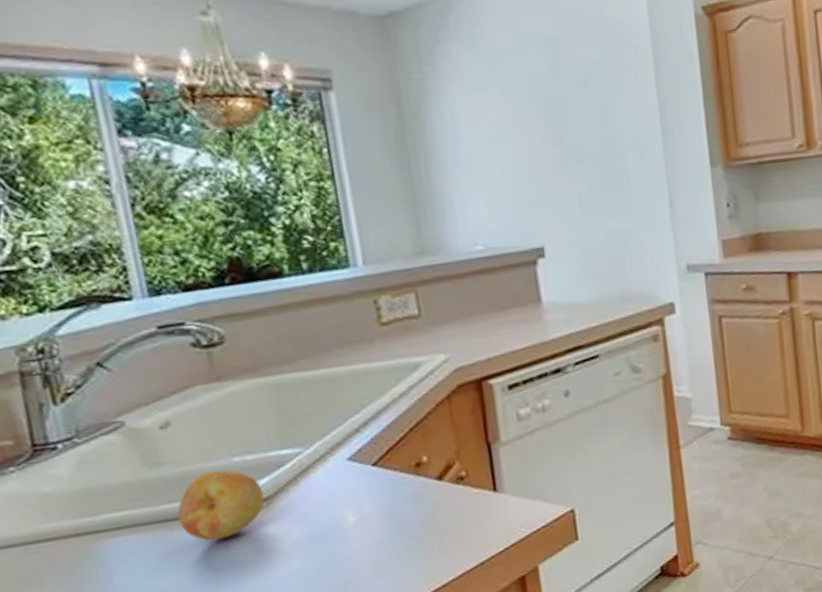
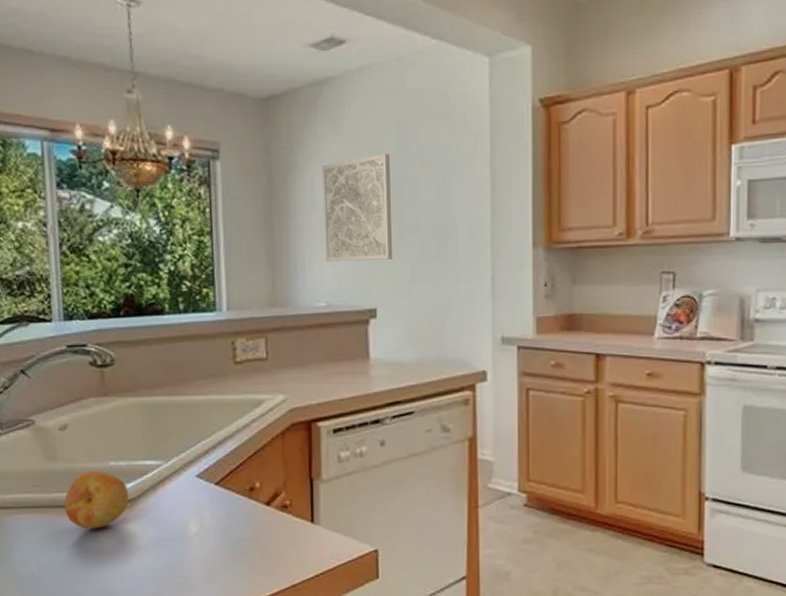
wall art: none [461,73,557,200] -> present [322,153,393,262]

